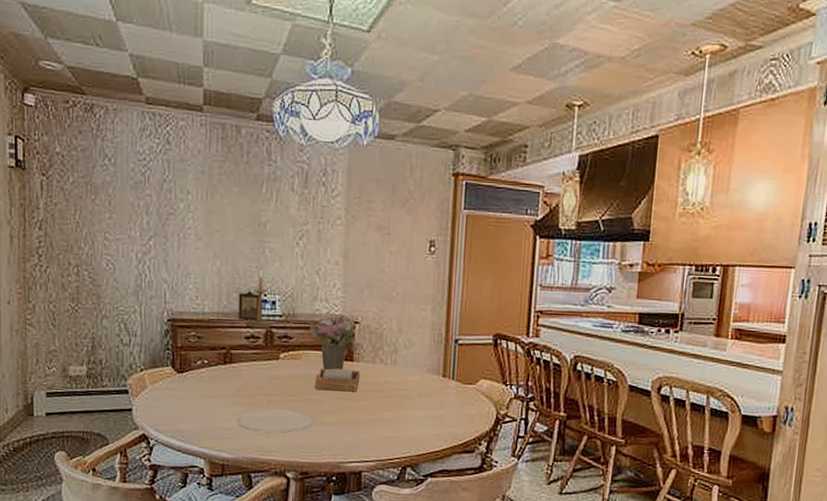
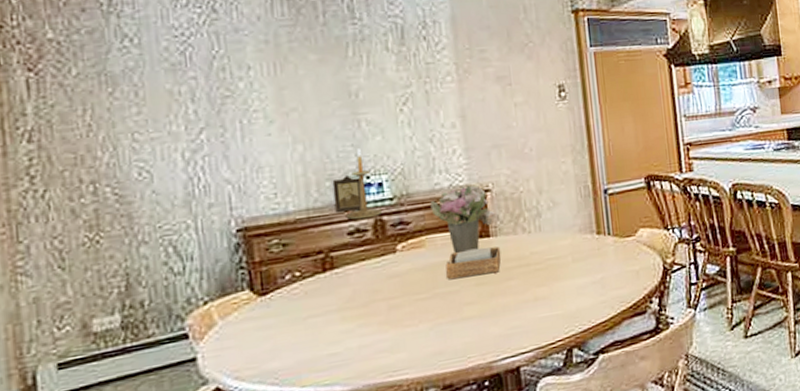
plate: present [237,408,315,433] -> none [349,309,453,350]

